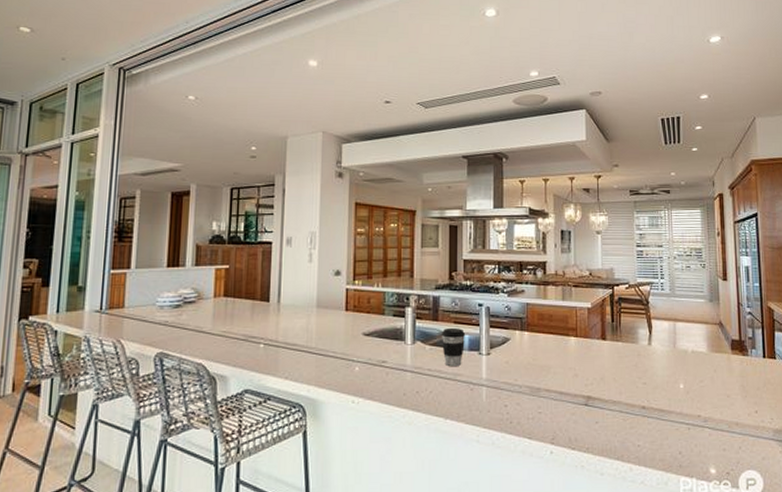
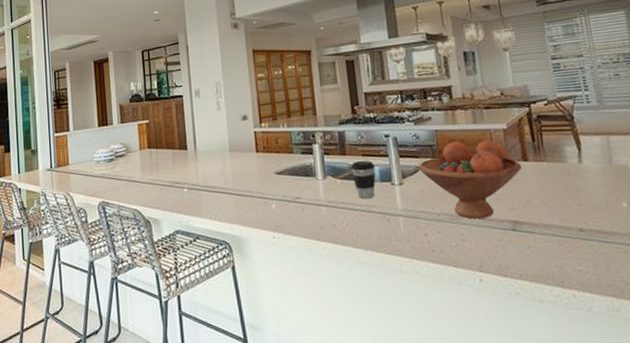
fruit bowl: none [507,316,599,392] -> present [419,140,522,219]

